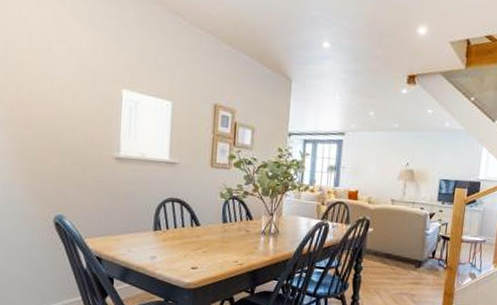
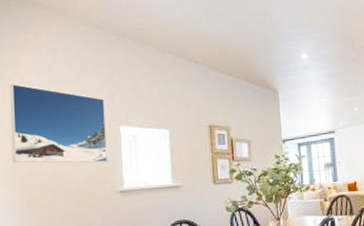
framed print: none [11,24,109,126] -> present [9,83,108,163]

